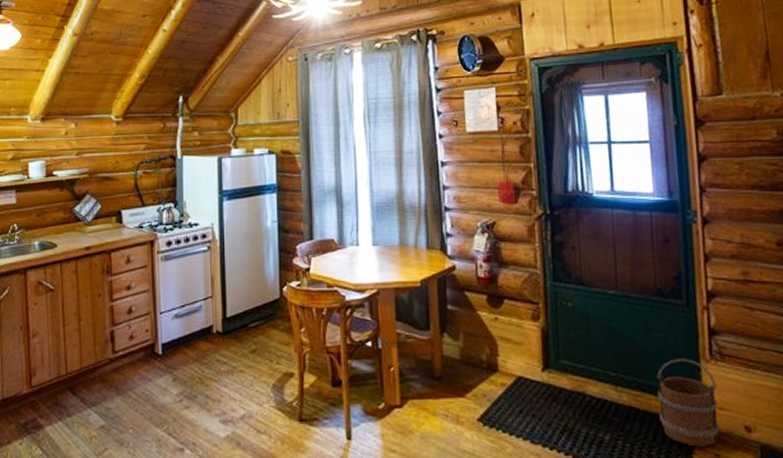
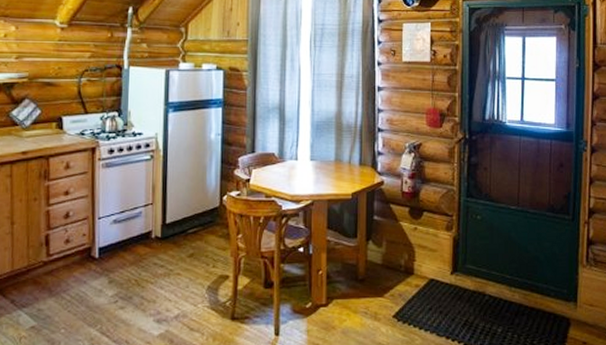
bucket: present [656,358,720,447] -> none [542,264,589,336]

